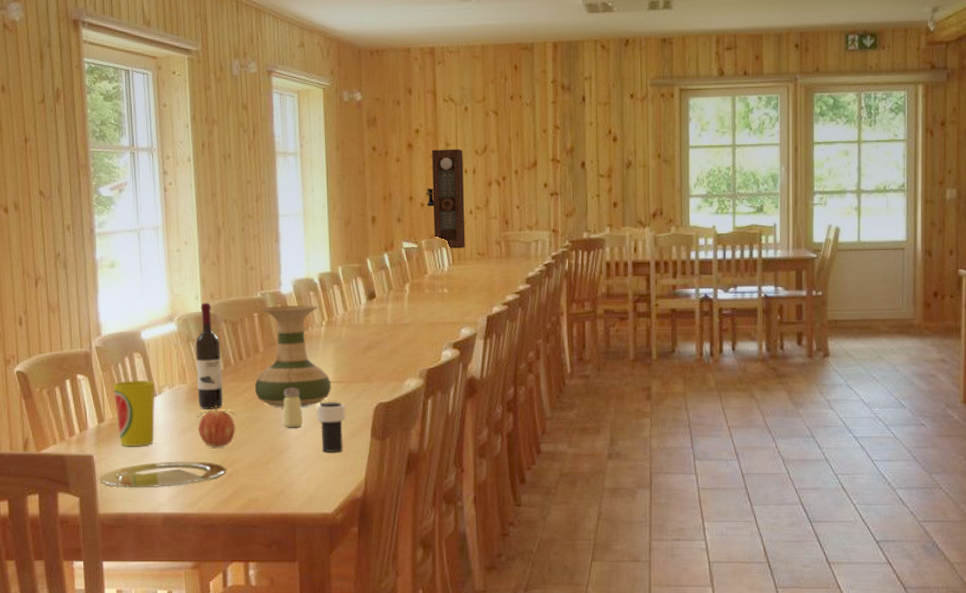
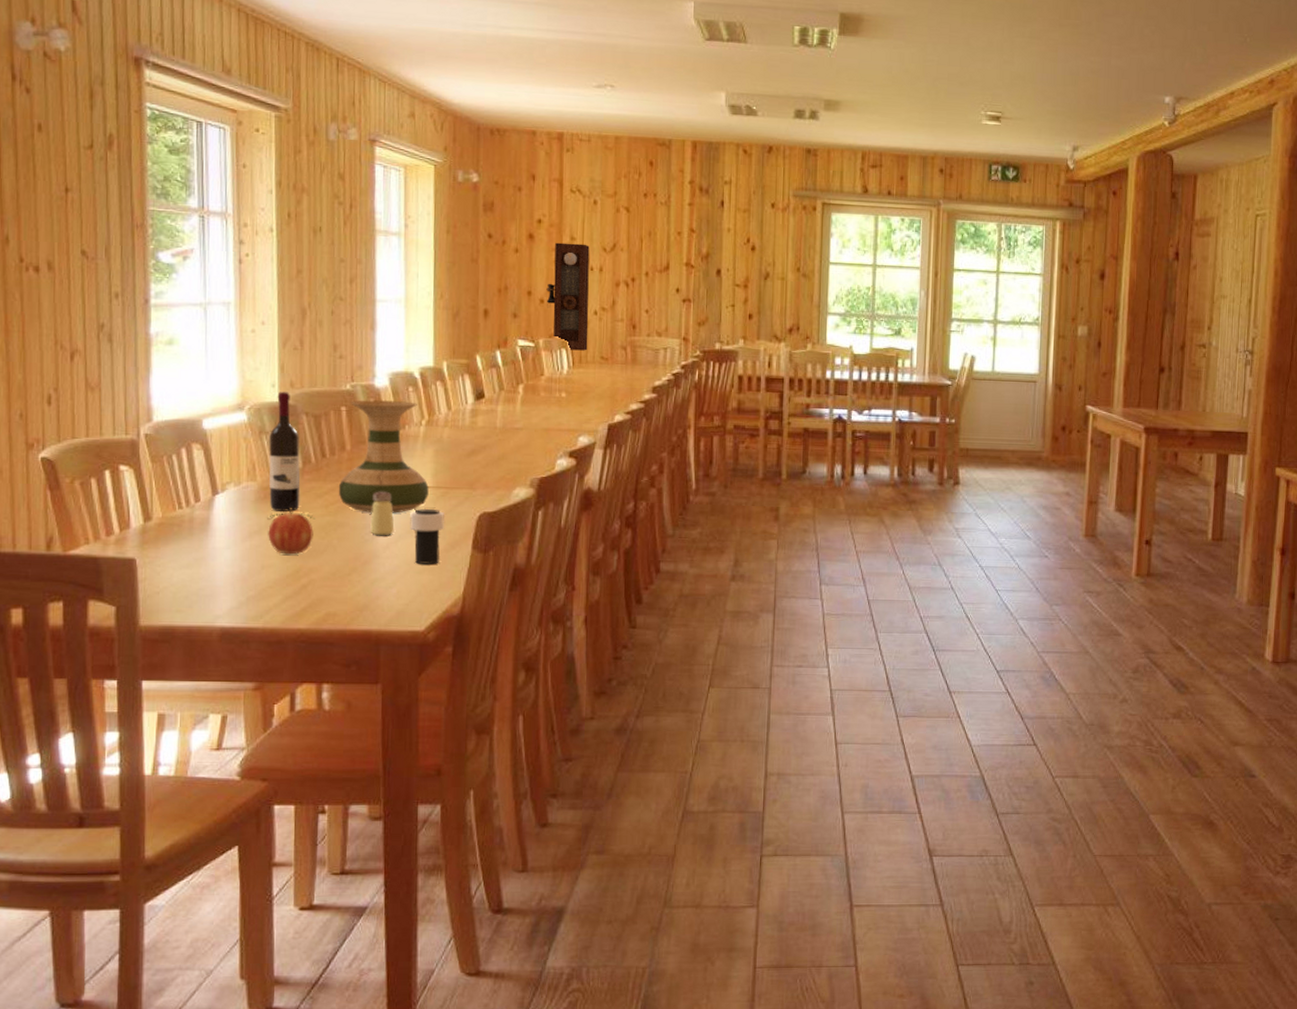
plate: present [98,461,226,487] -> none [141,568,299,598]
cup: present [113,380,155,446] -> none [164,475,217,550]

